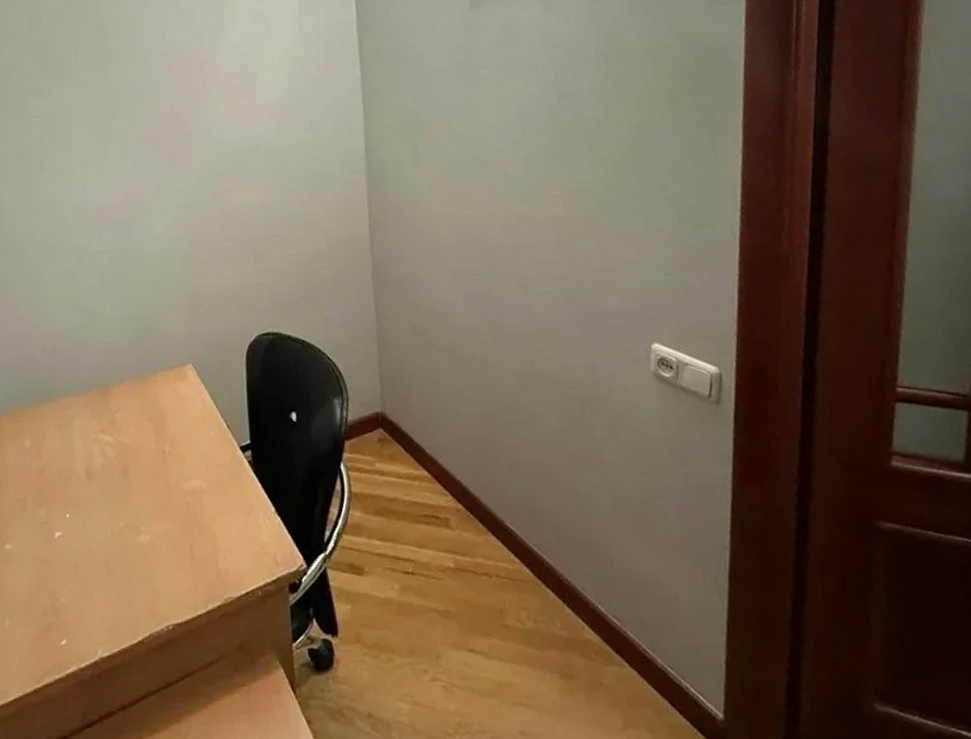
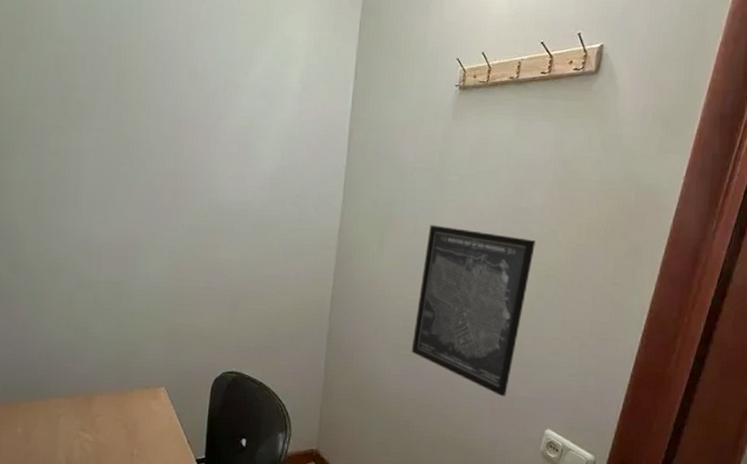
wall art: none [467,124,596,313] -> present [411,224,535,397]

